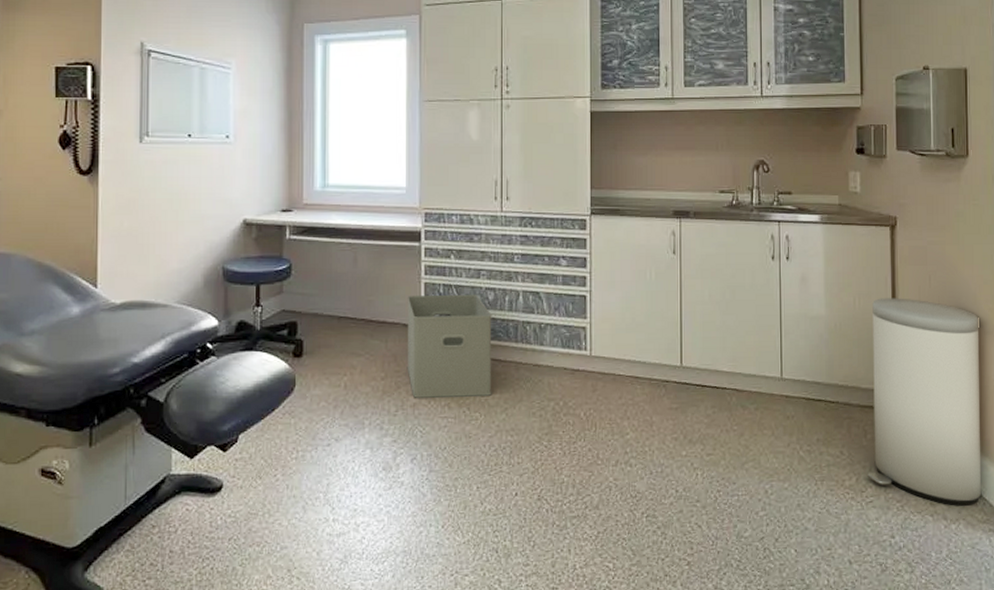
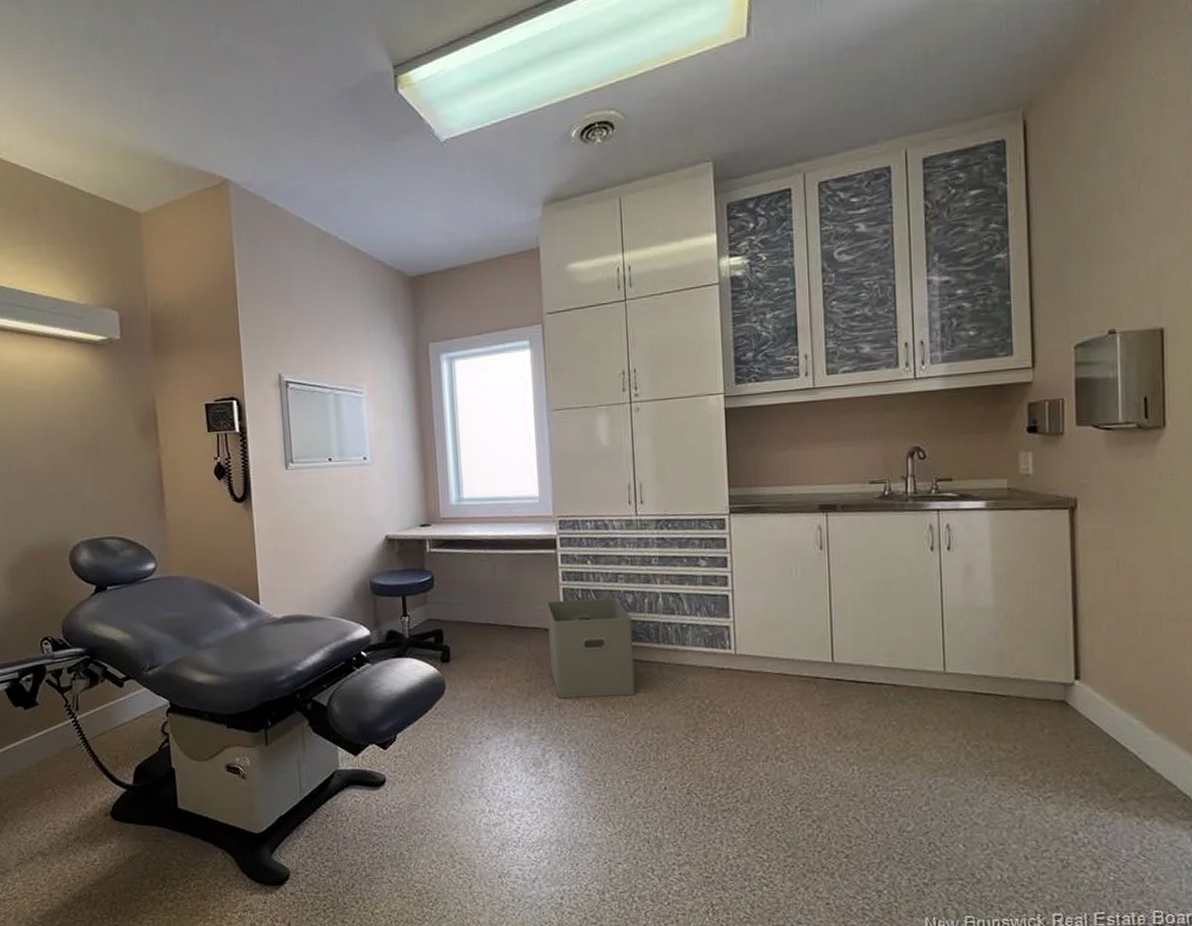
pedal bin: present [867,298,982,506] -> none [1045,585,1182,802]

